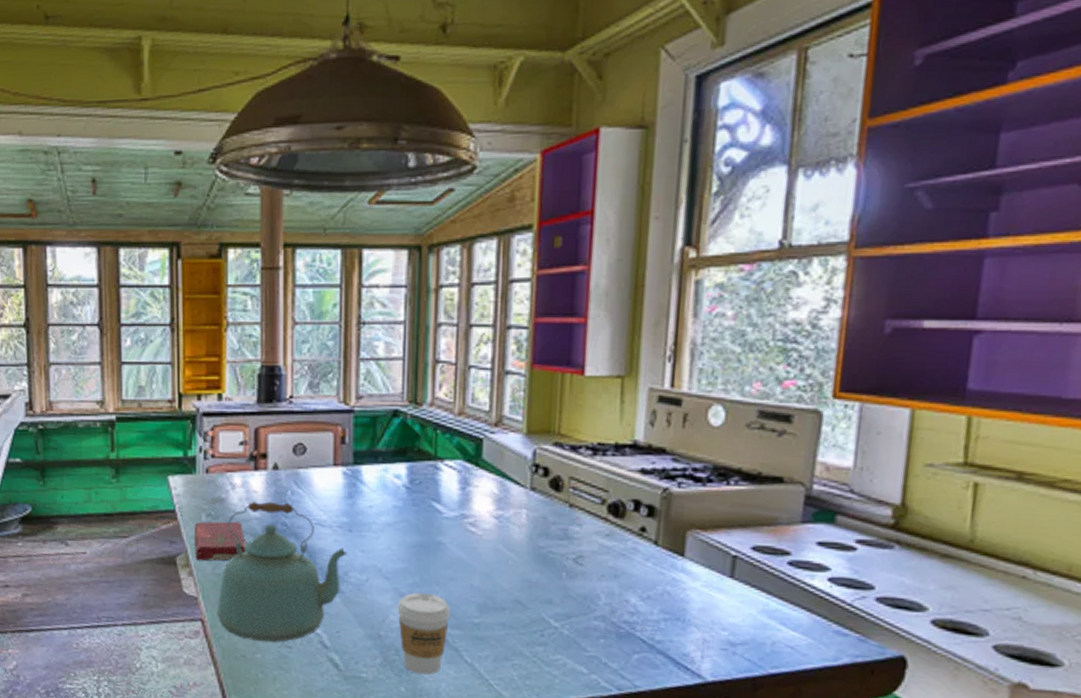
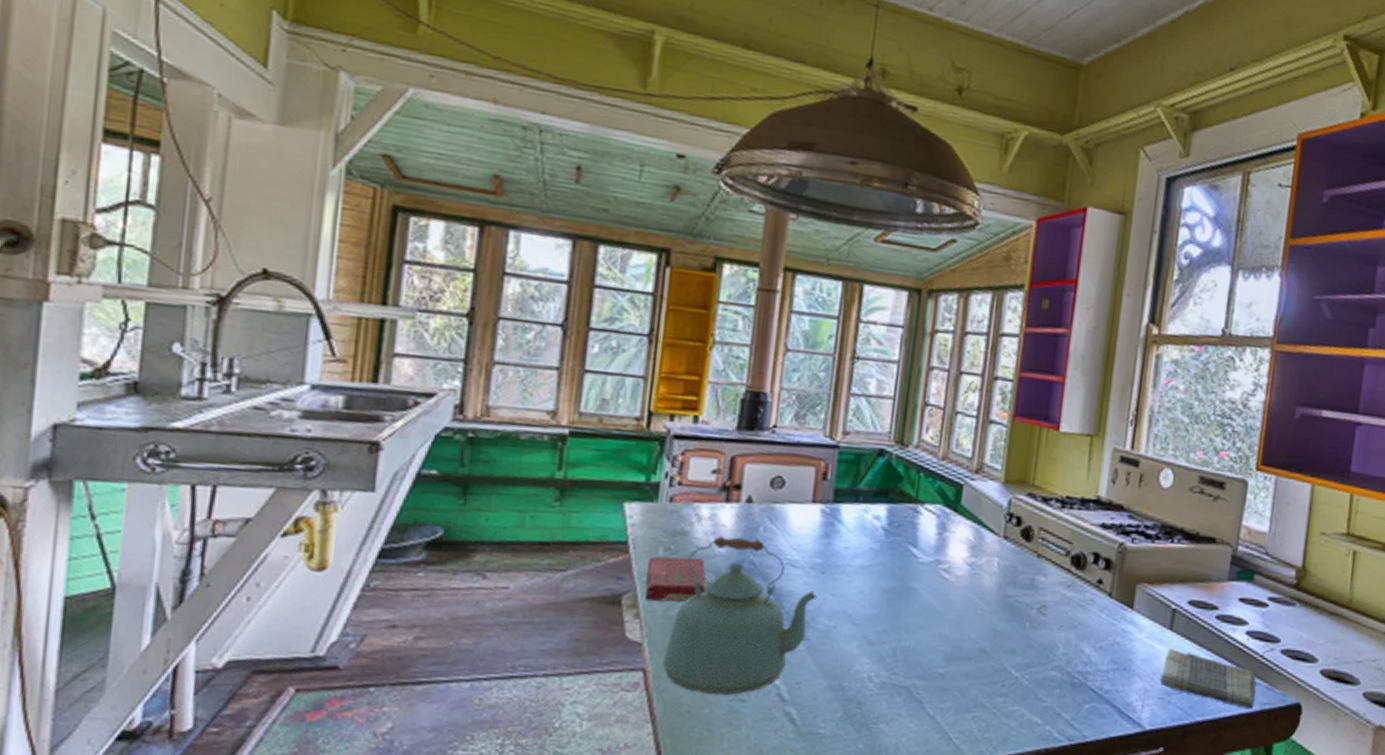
coffee cup: present [397,592,451,675] -> none [863,640,917,729]
dish towel: none [721,597,844,661] -> present [1160,648,1256,709]

